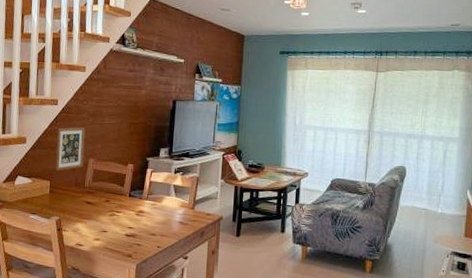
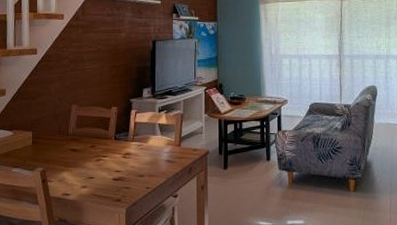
picture frame: present [55,127,86,171] -> none [37,74,67,120]

